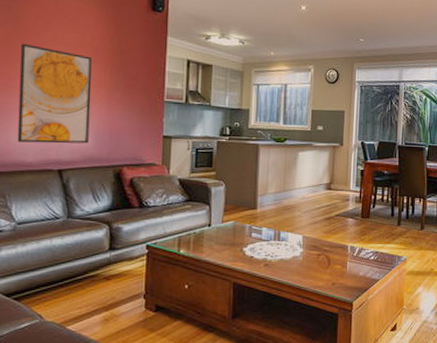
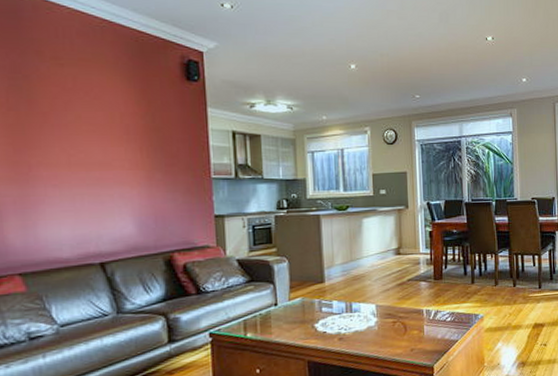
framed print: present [17,43,93,144] -> none [38,127,131,237]

